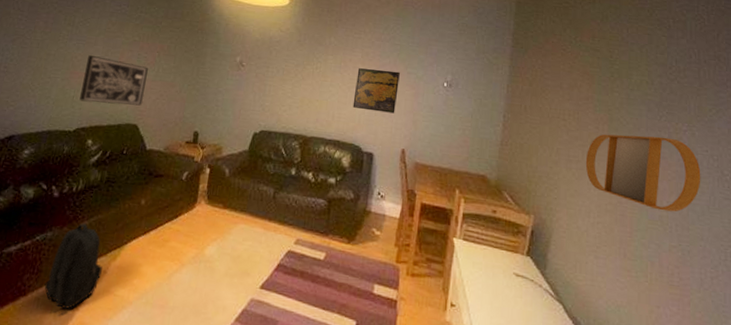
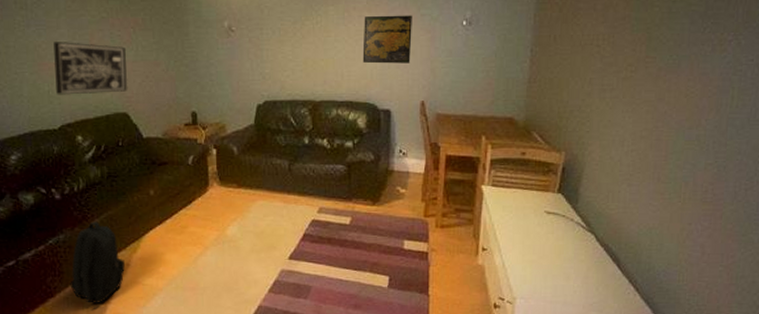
home mirror: present [585,134,701,212] -> none [620,51,744,130]

